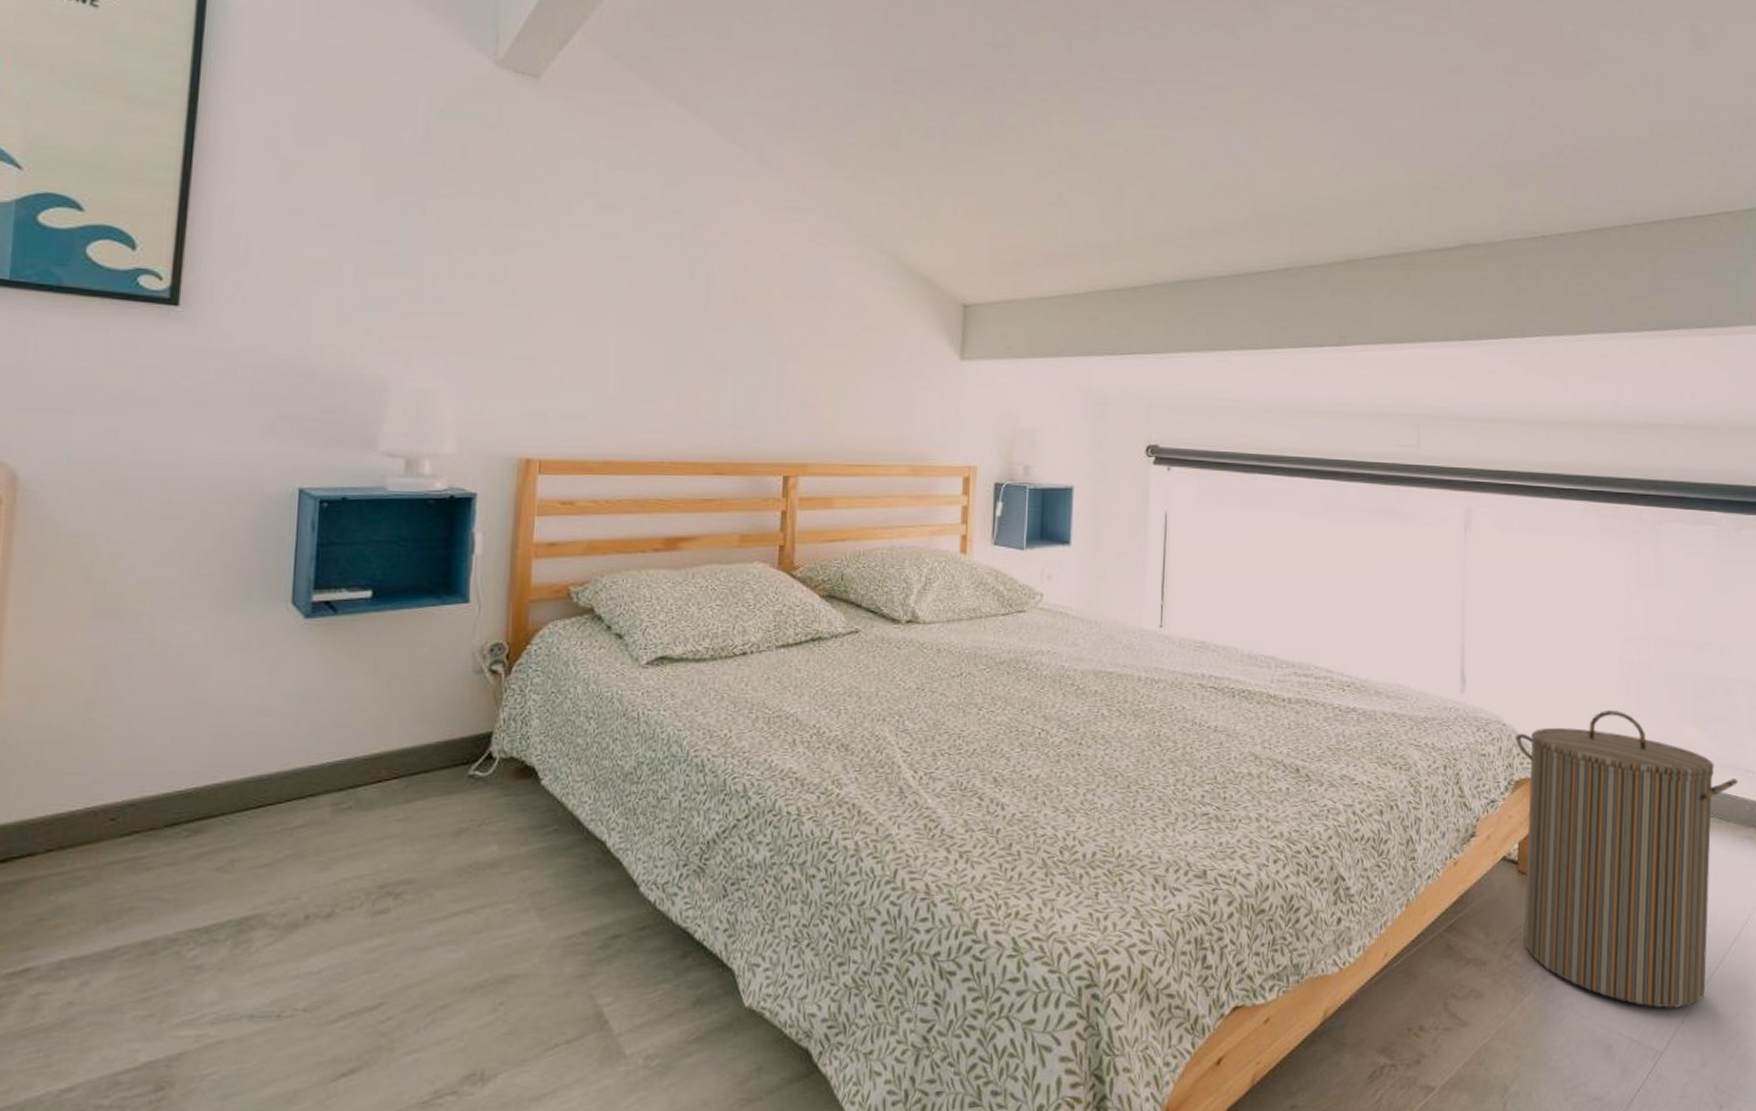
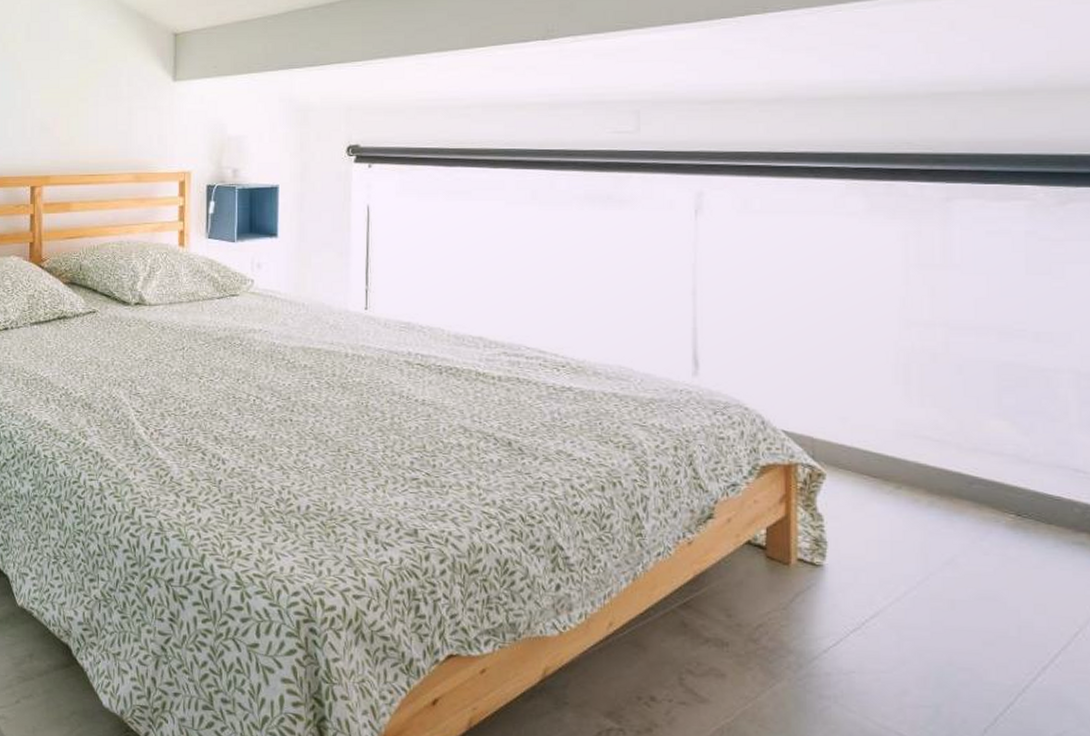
laundry hamper: present [1516,710,1738,1008] -> none [761,398,1063,717]

